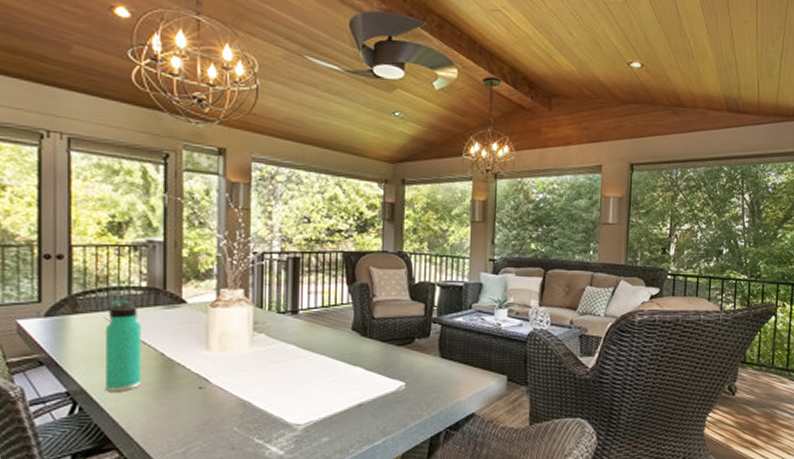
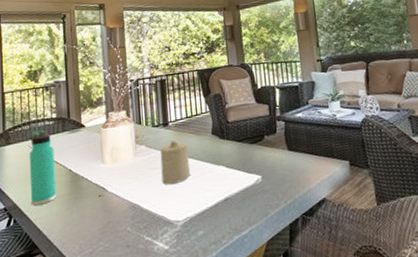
candle: none [283,332,321,382] -> present [160,140,191,184]

